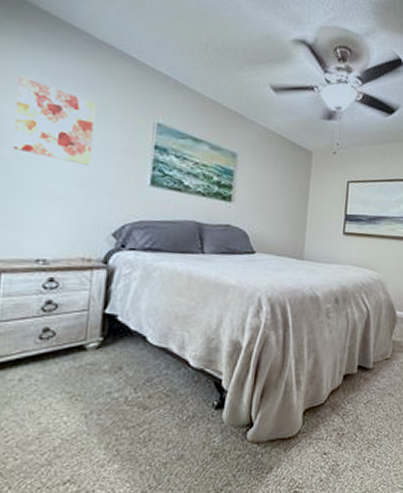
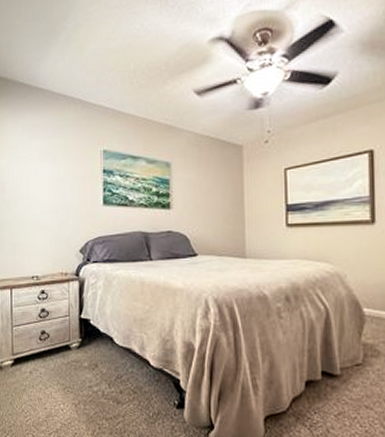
wall art: present [14,76,95,166] -> none [9,136,60,196]

